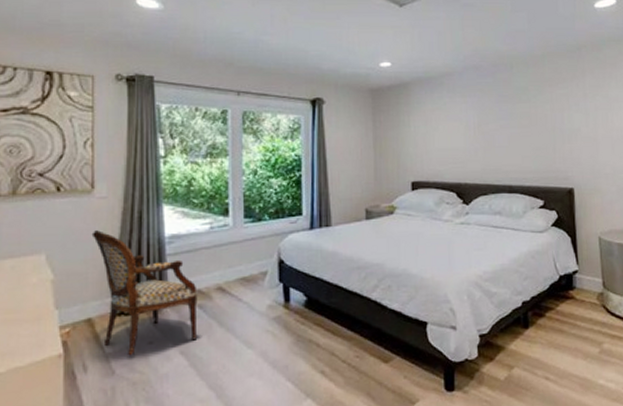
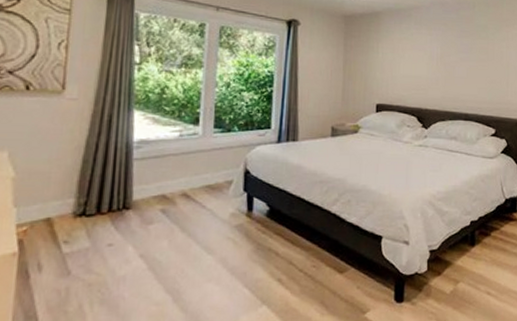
armchair: present [91,230,198,356] -> none [58,131,162,257]

